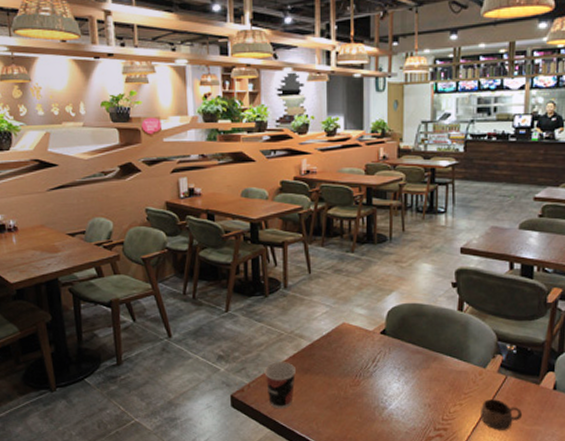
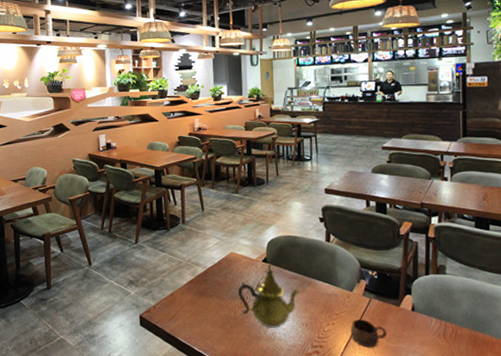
cup: present [264,362,296,409] -> none [167,286,193,328]
teapot: none [349,336,424,409] -> present [237,263,300,328]

